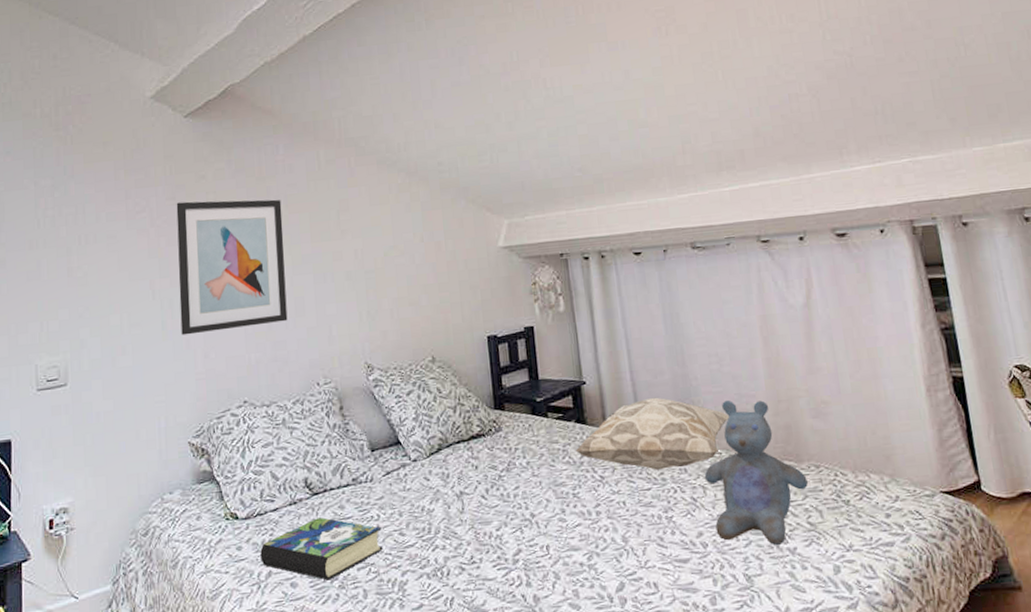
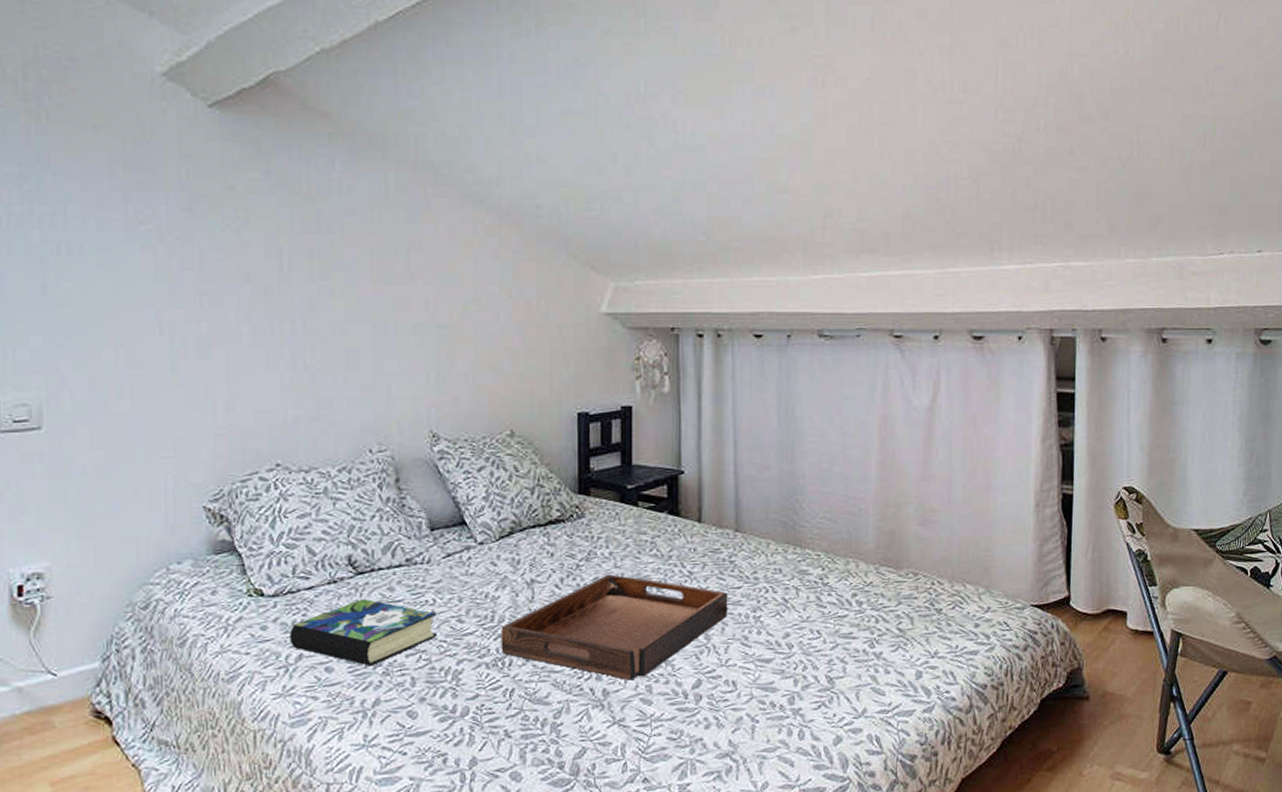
wall art: present [176,199,288,336] -> none [194,216,336,381]
serving tray: none [437,482,641,586] -> present [501,574,728,681]
decorative pillow: present [575,397,730,470] -> none [664,493,834,569]
stuffed bear: present [705,400,808,546] -> none [800,502,903,650]

